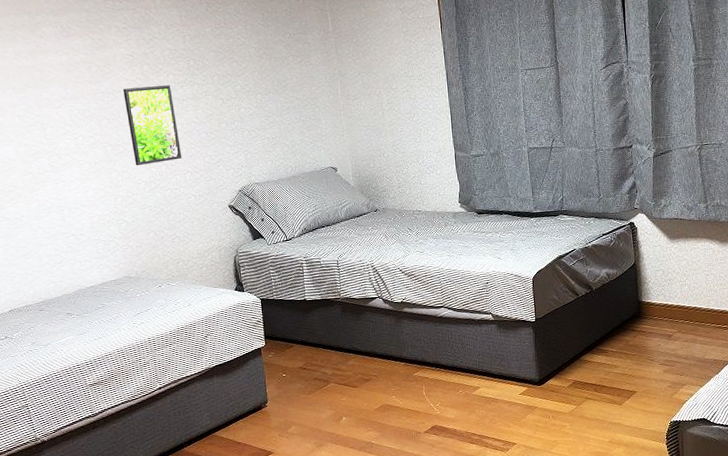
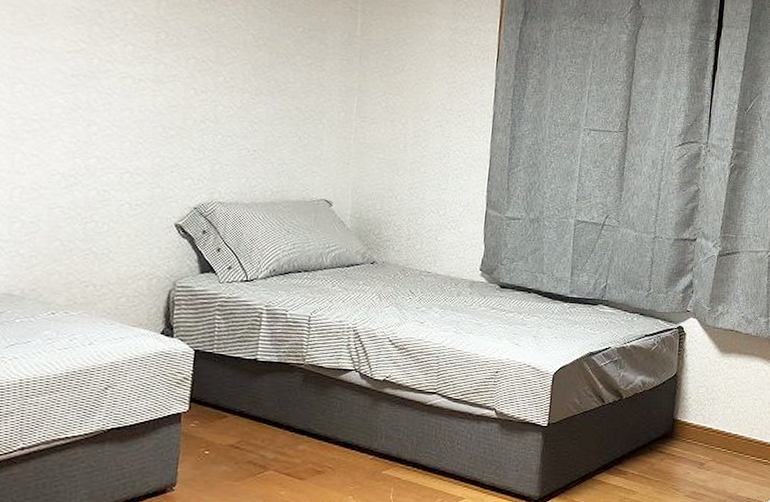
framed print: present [123,85,182,166] -> none [52,49,127,154]

